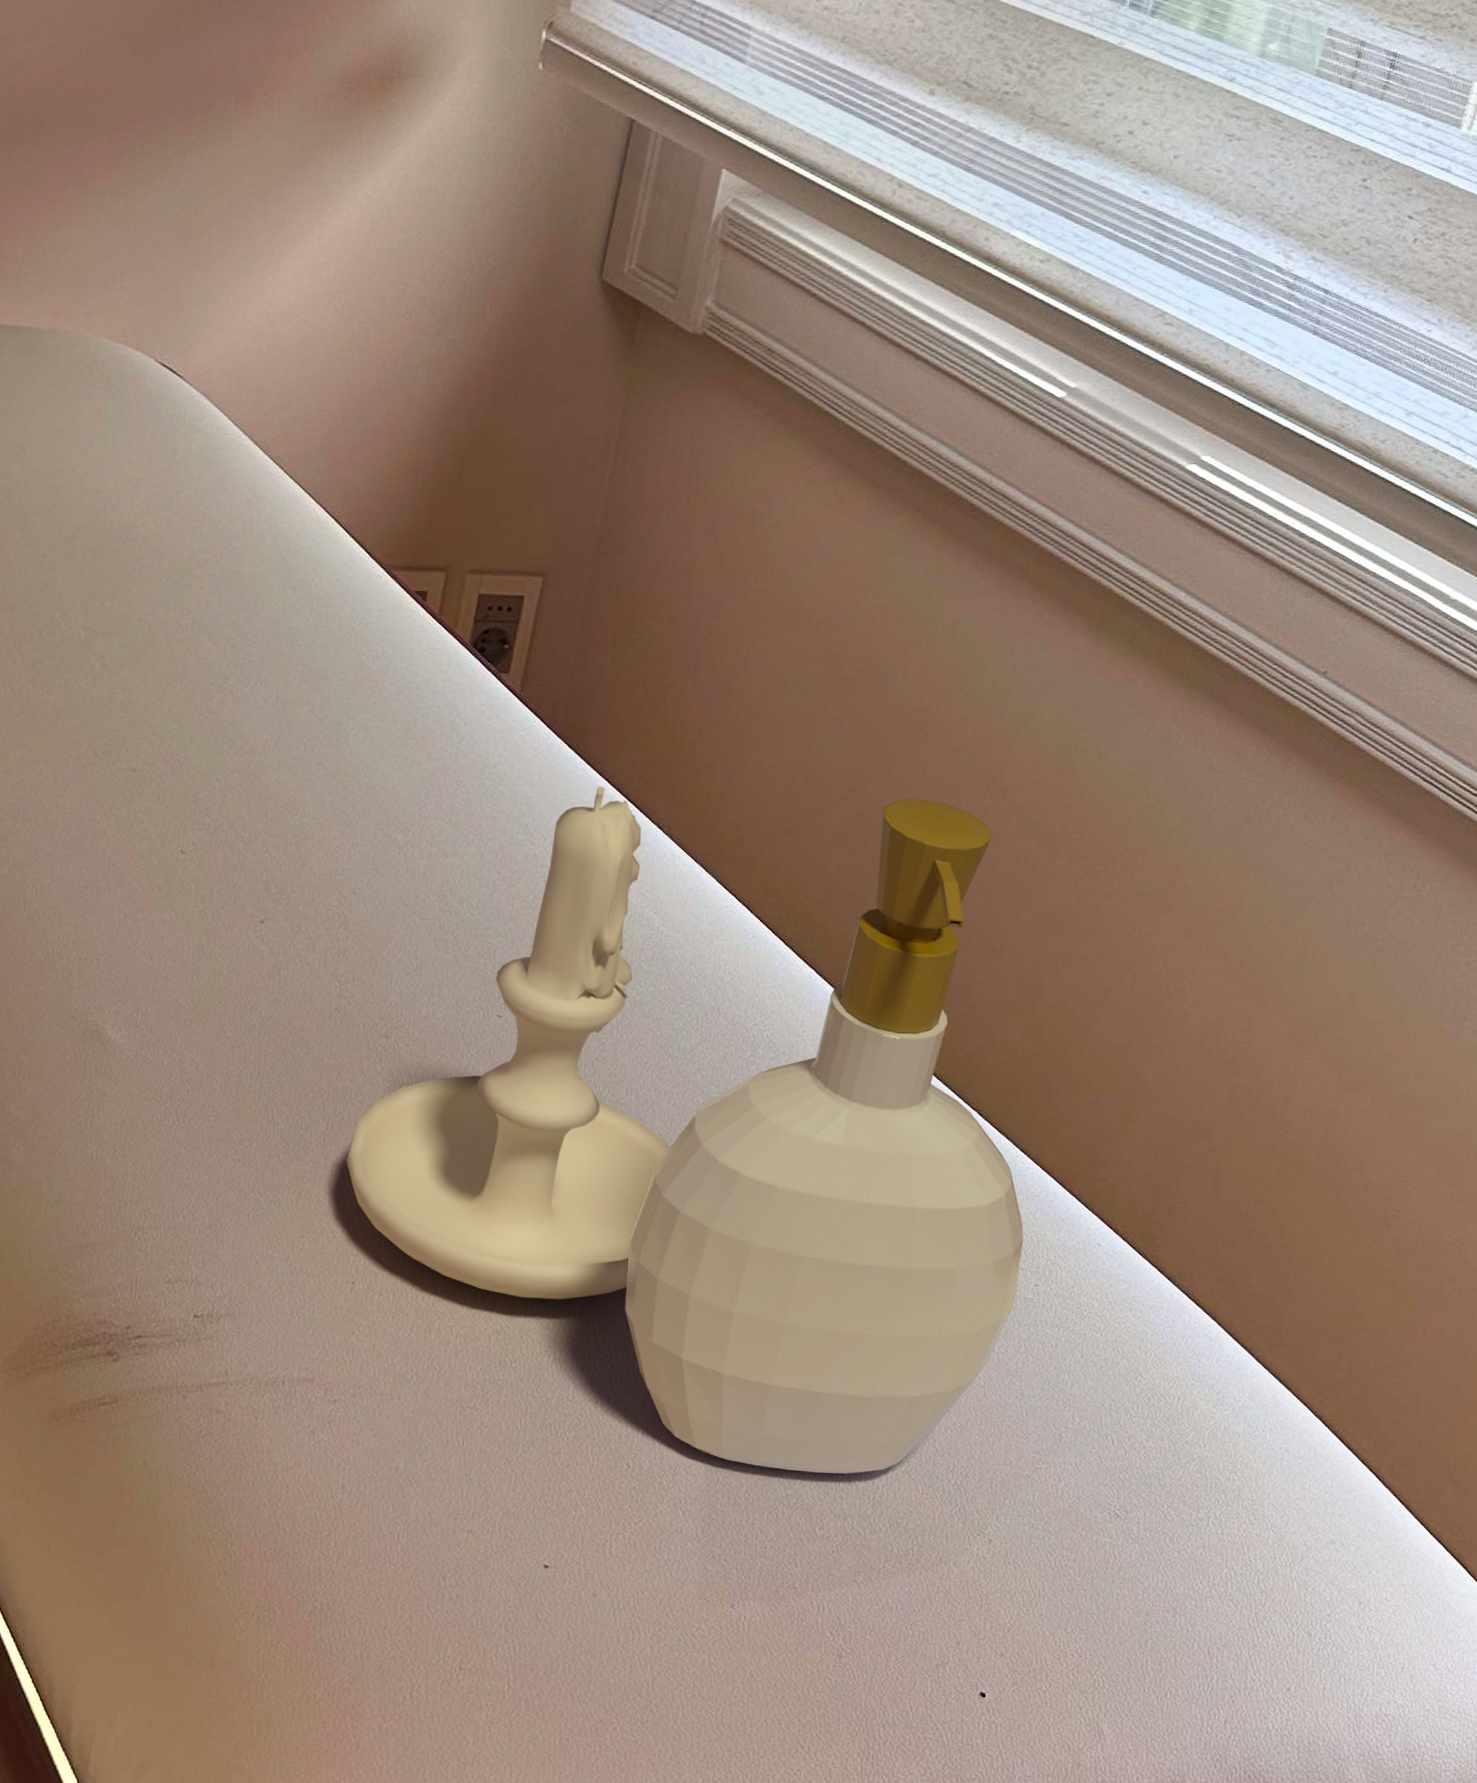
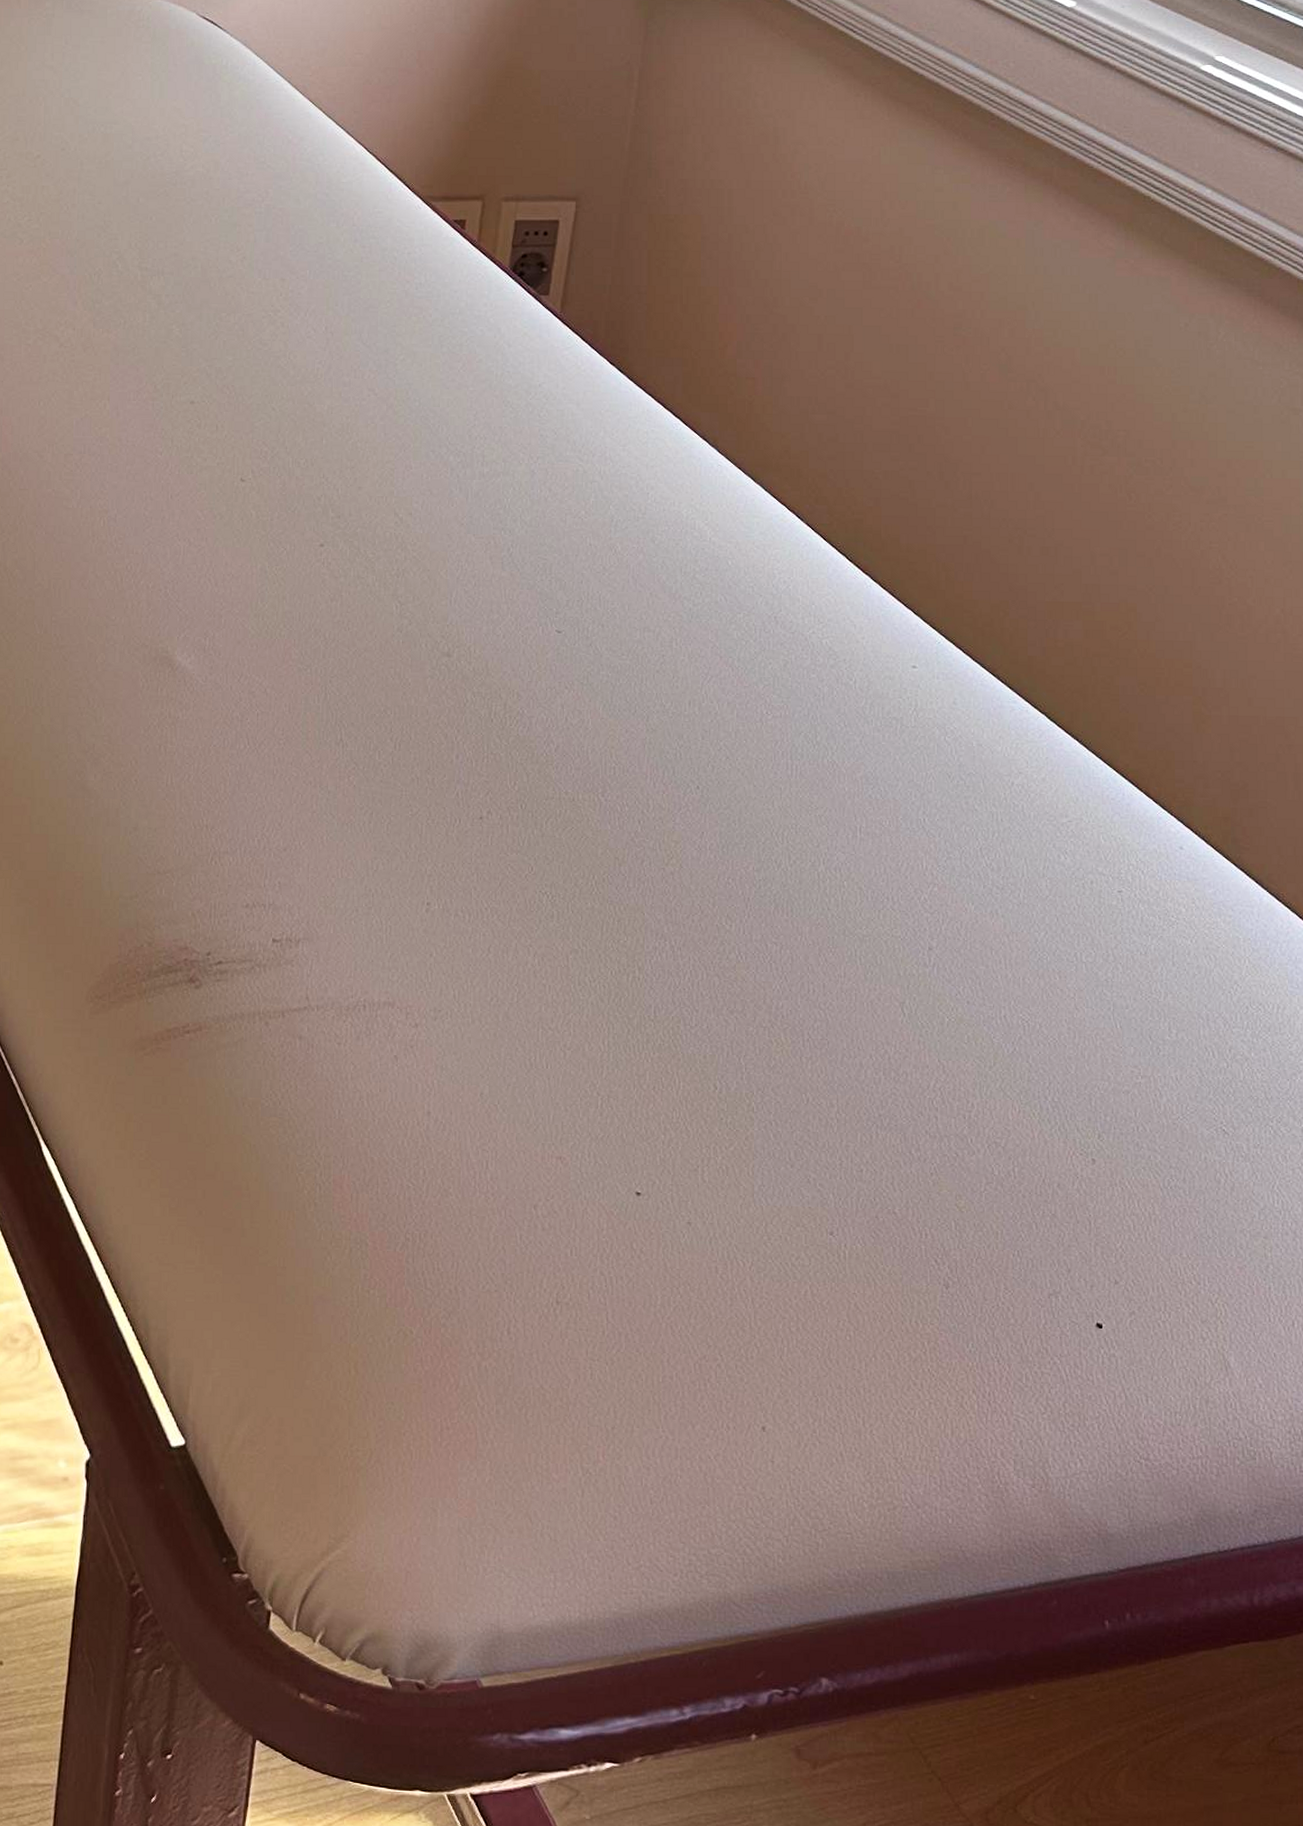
candle: present [346,787,670,1300] -> none [415,402,736,917]
soap bottle: present [625,799,1024,1474] -> none [702,403,1103,1092]

